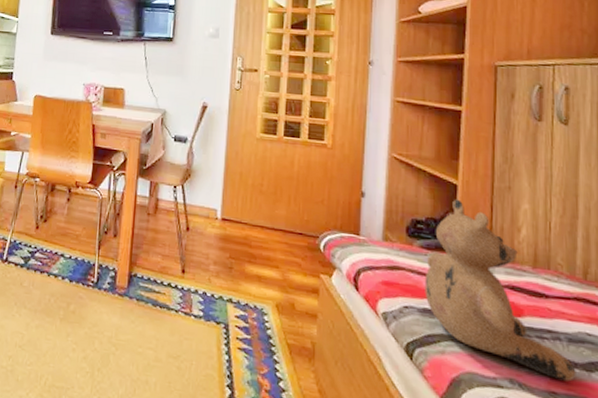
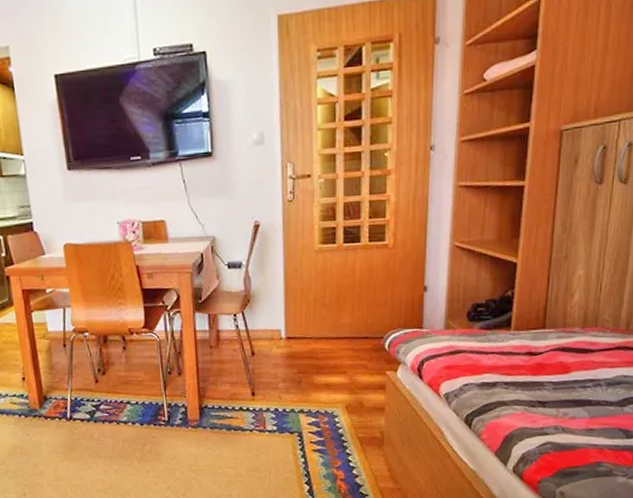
teddy bear: present [425,199,576,382] -> none [483,277,611,419]

